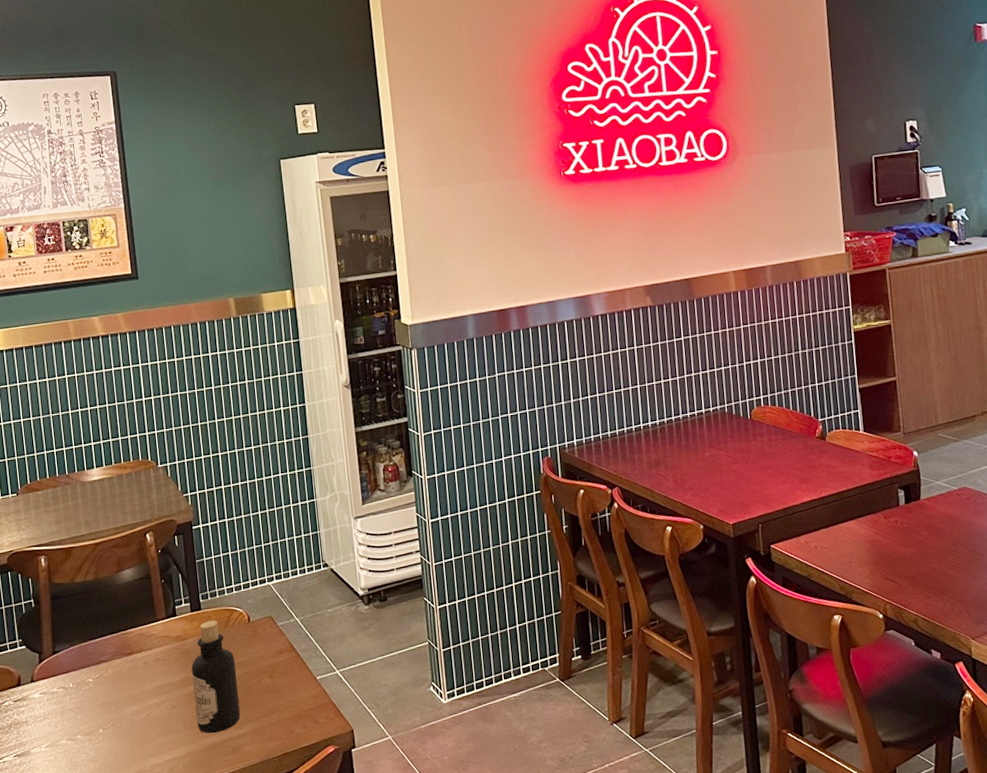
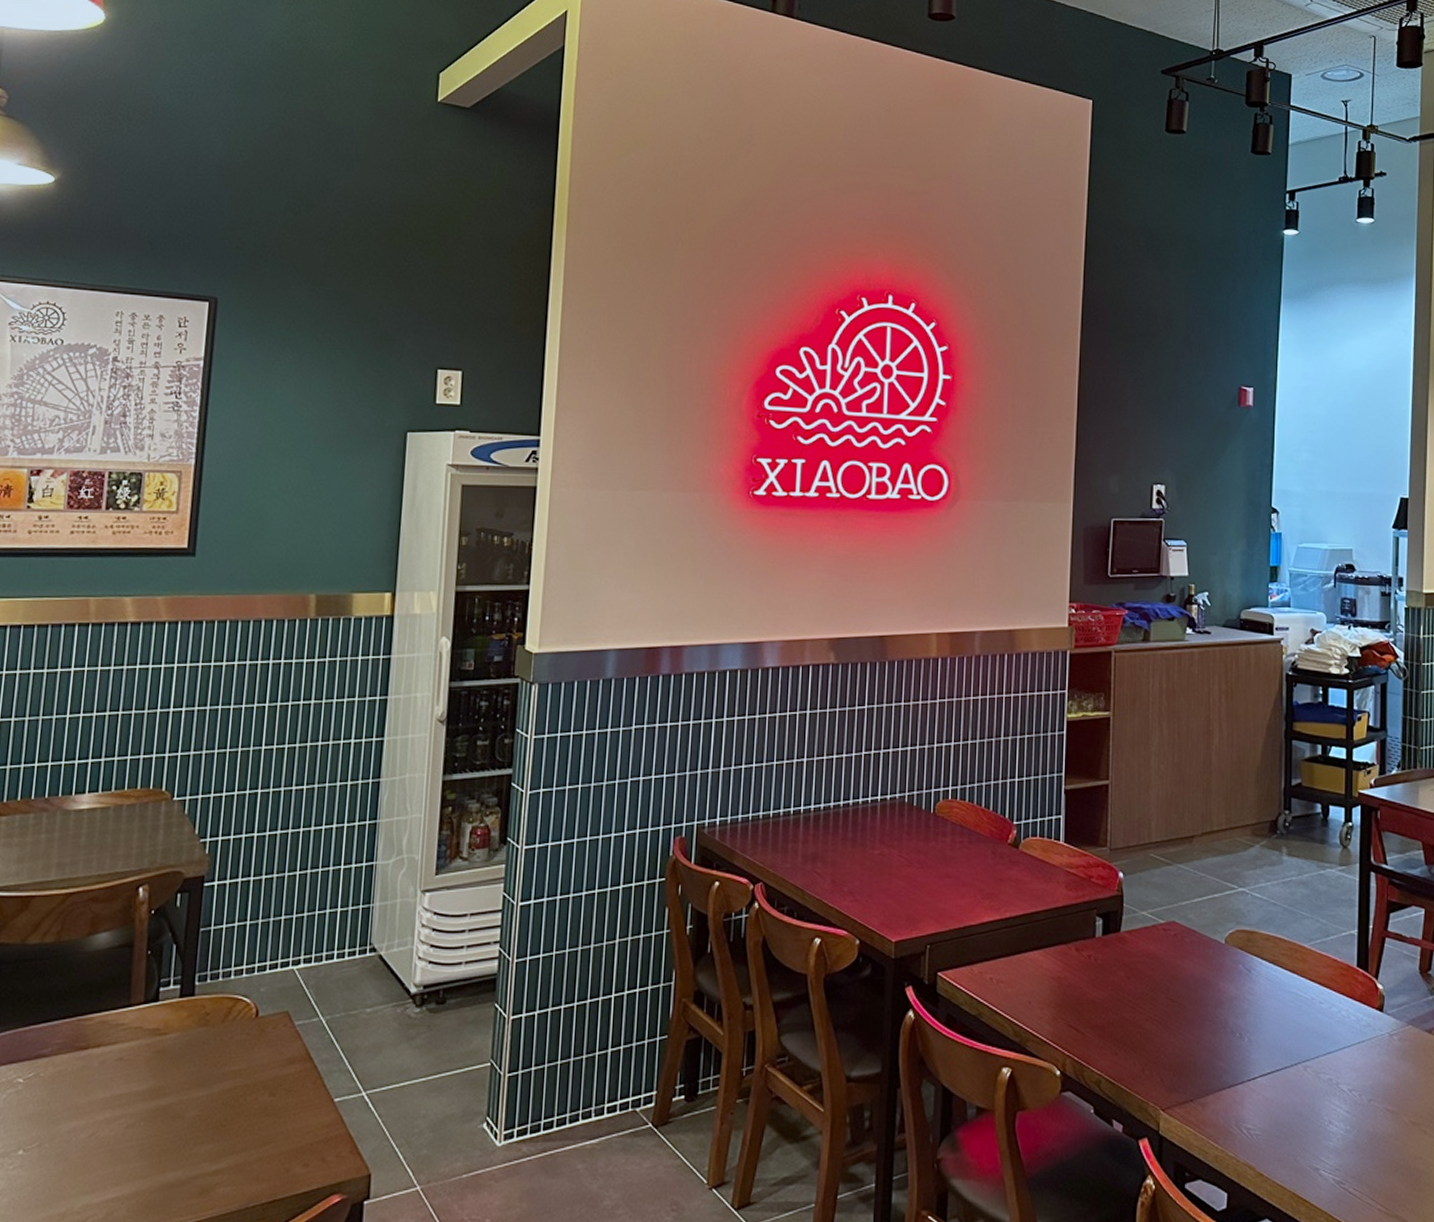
bottle: present [191,620,241,734] -> none [158,1010,228,1167]

